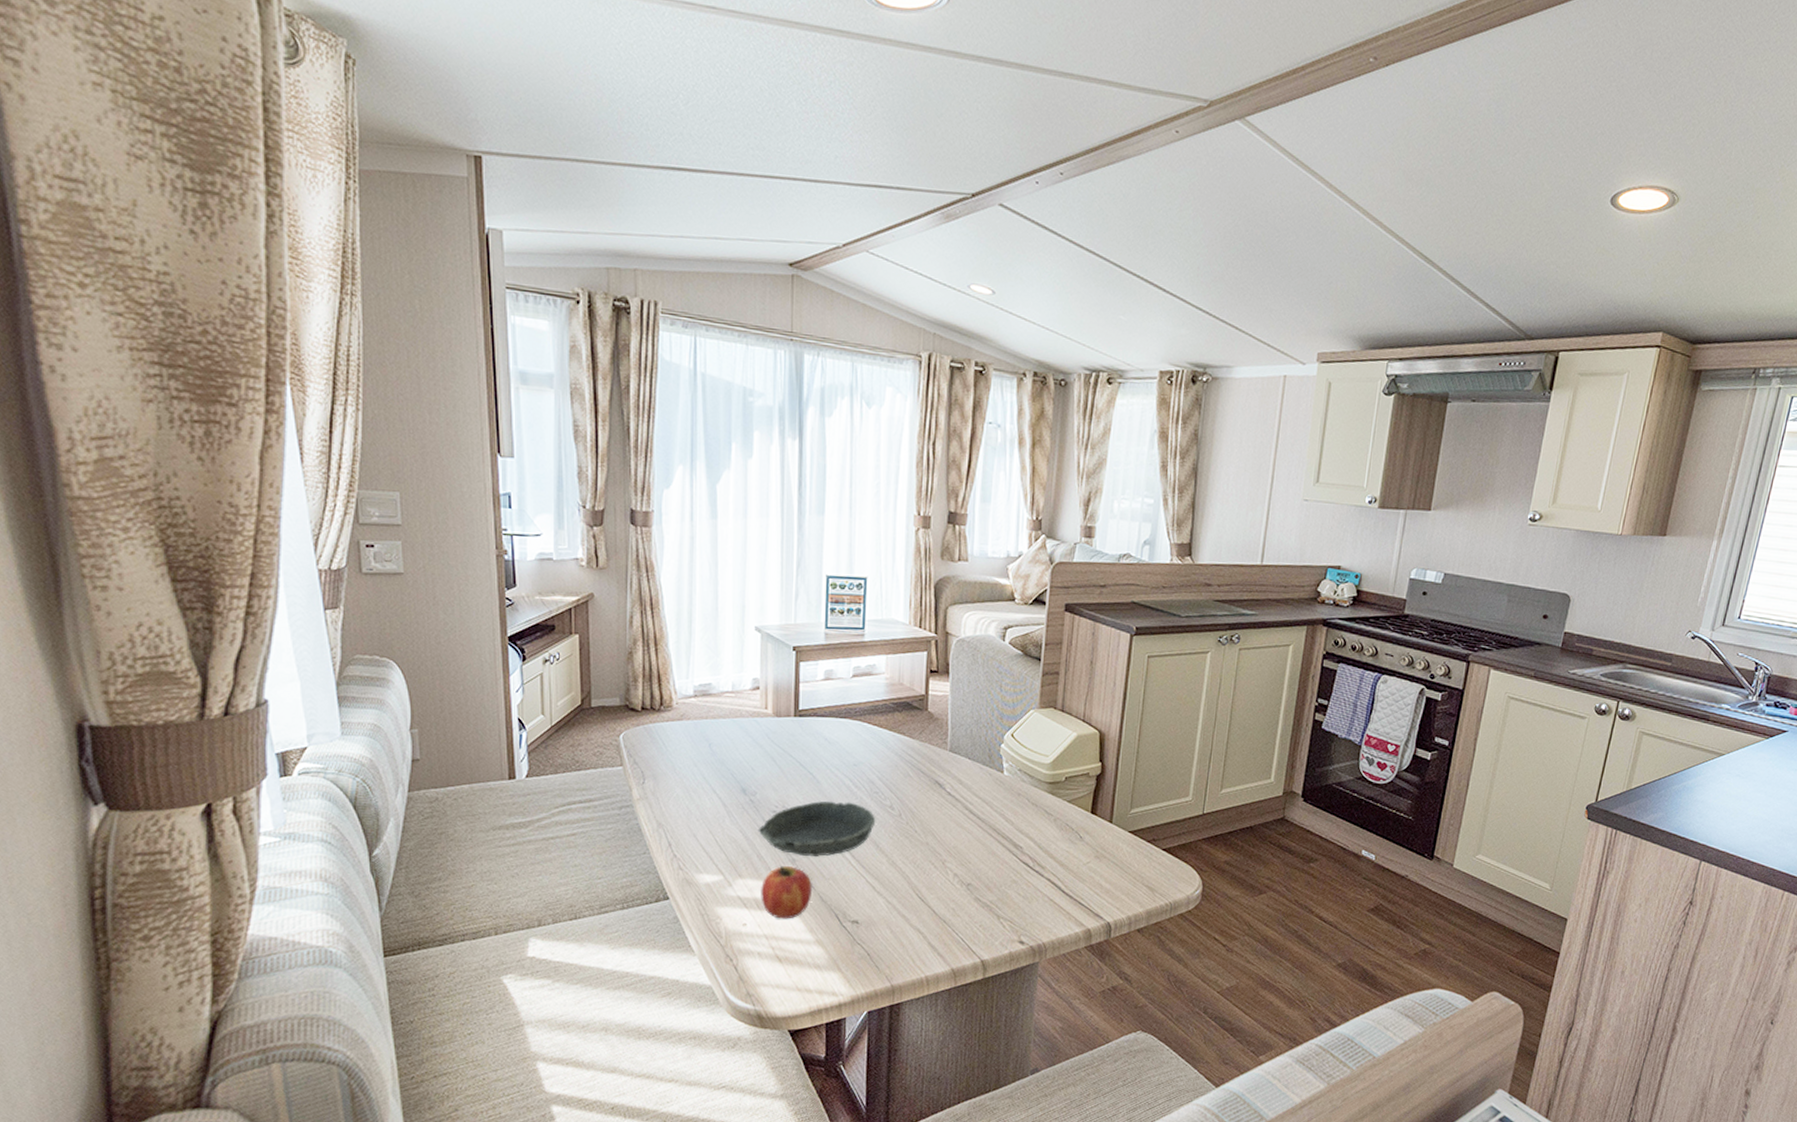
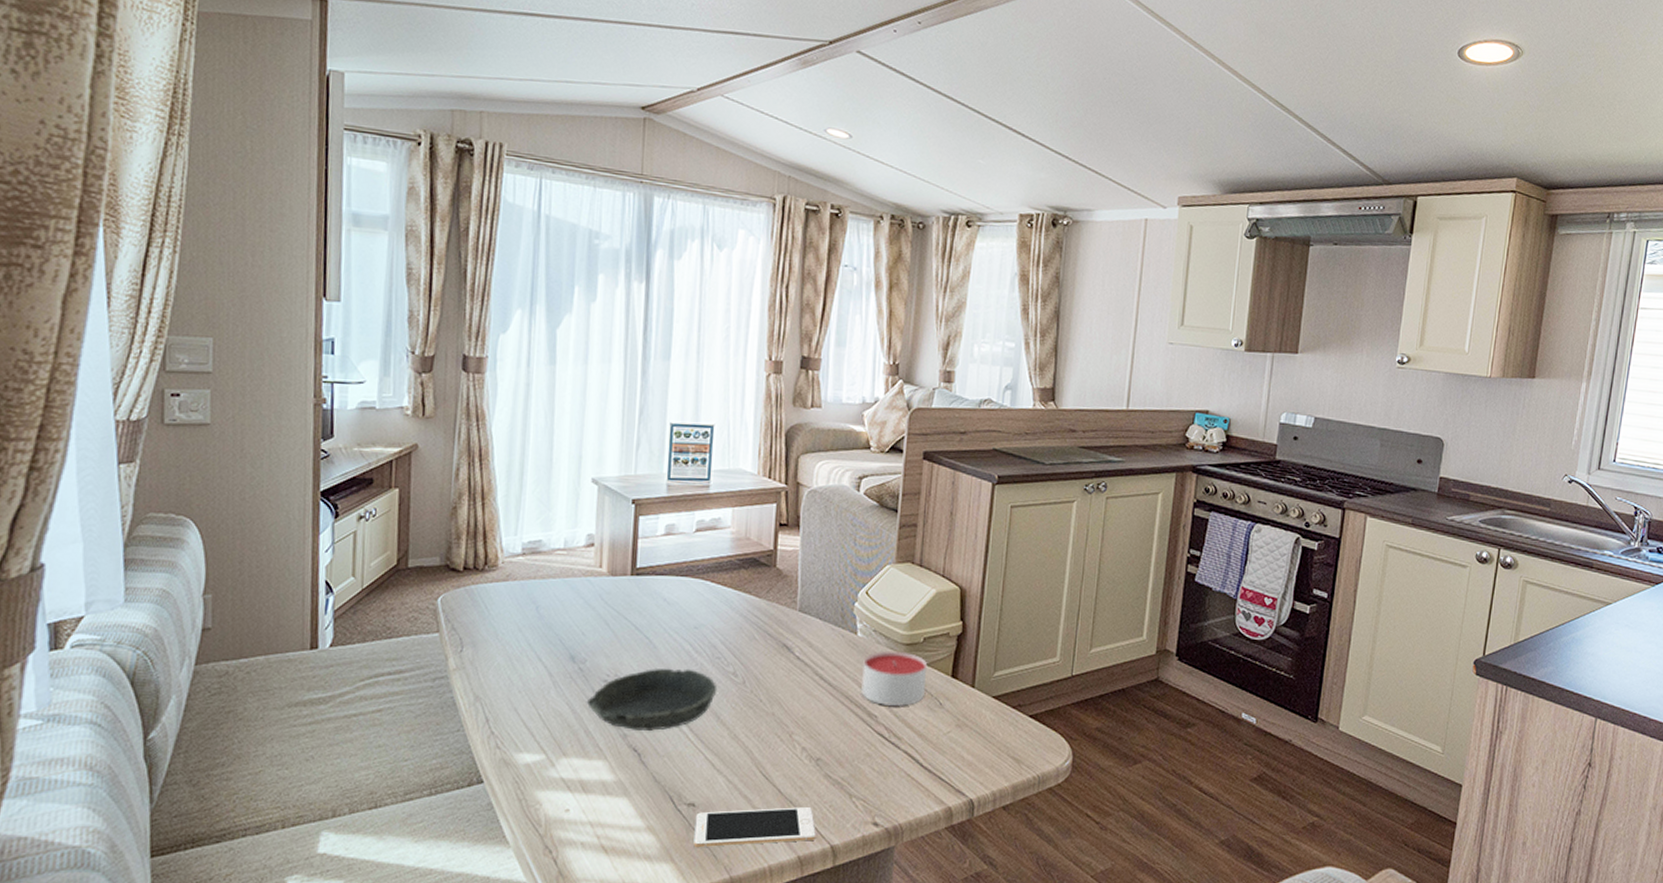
fruit: present [761,866,813,919] -> none [586,742,646,803]
cell phone: none [858,926,968,960] -> present [693,807,816,848]
candle: none [1008,788,1069,839] -> present [861,651,928,706]

